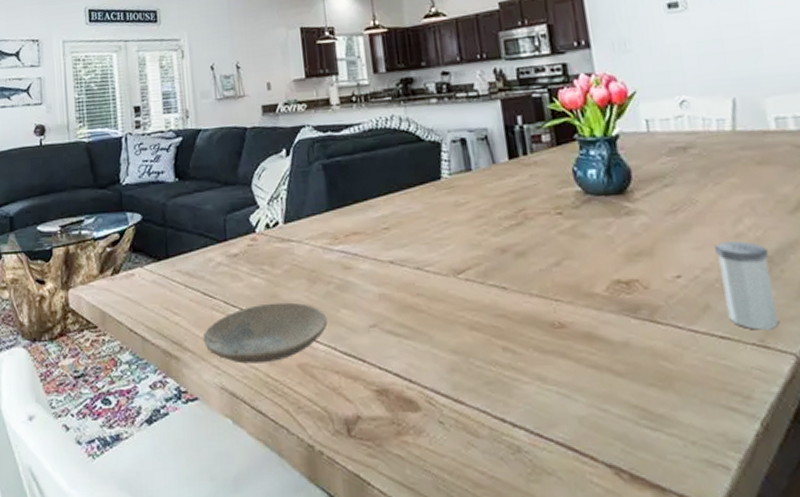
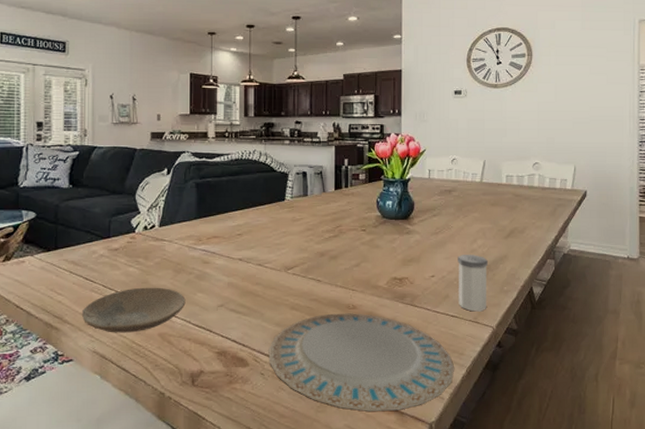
plate: none [445,334,740,485] -> present [268,313,454,411]

